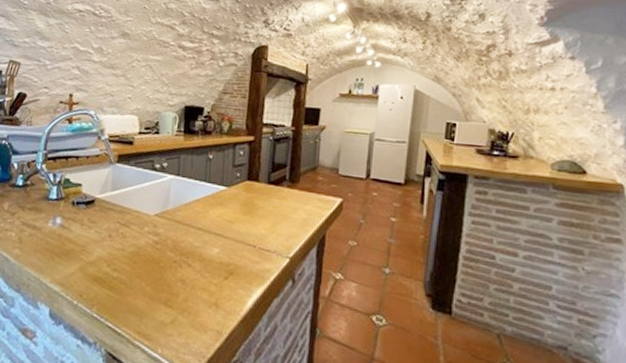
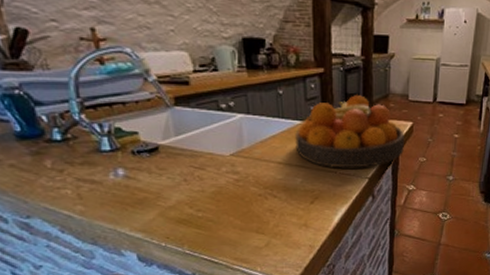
fruit bowl: none [217,165,334,246] -> present [295,95,406,168]

